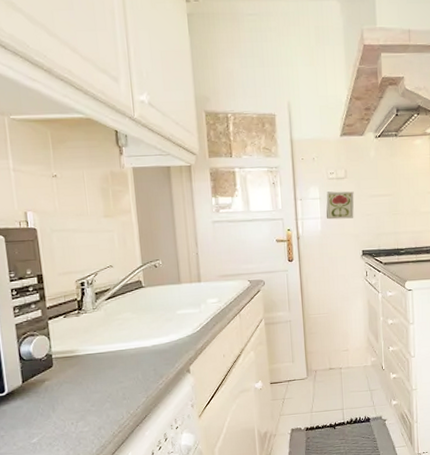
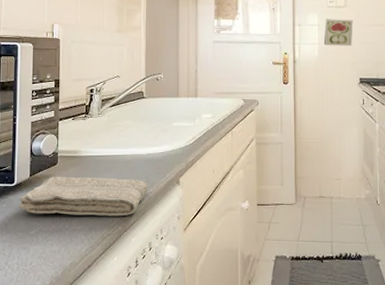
washcloth: none [13,373,157,421] -> present [19,176,148,217]

